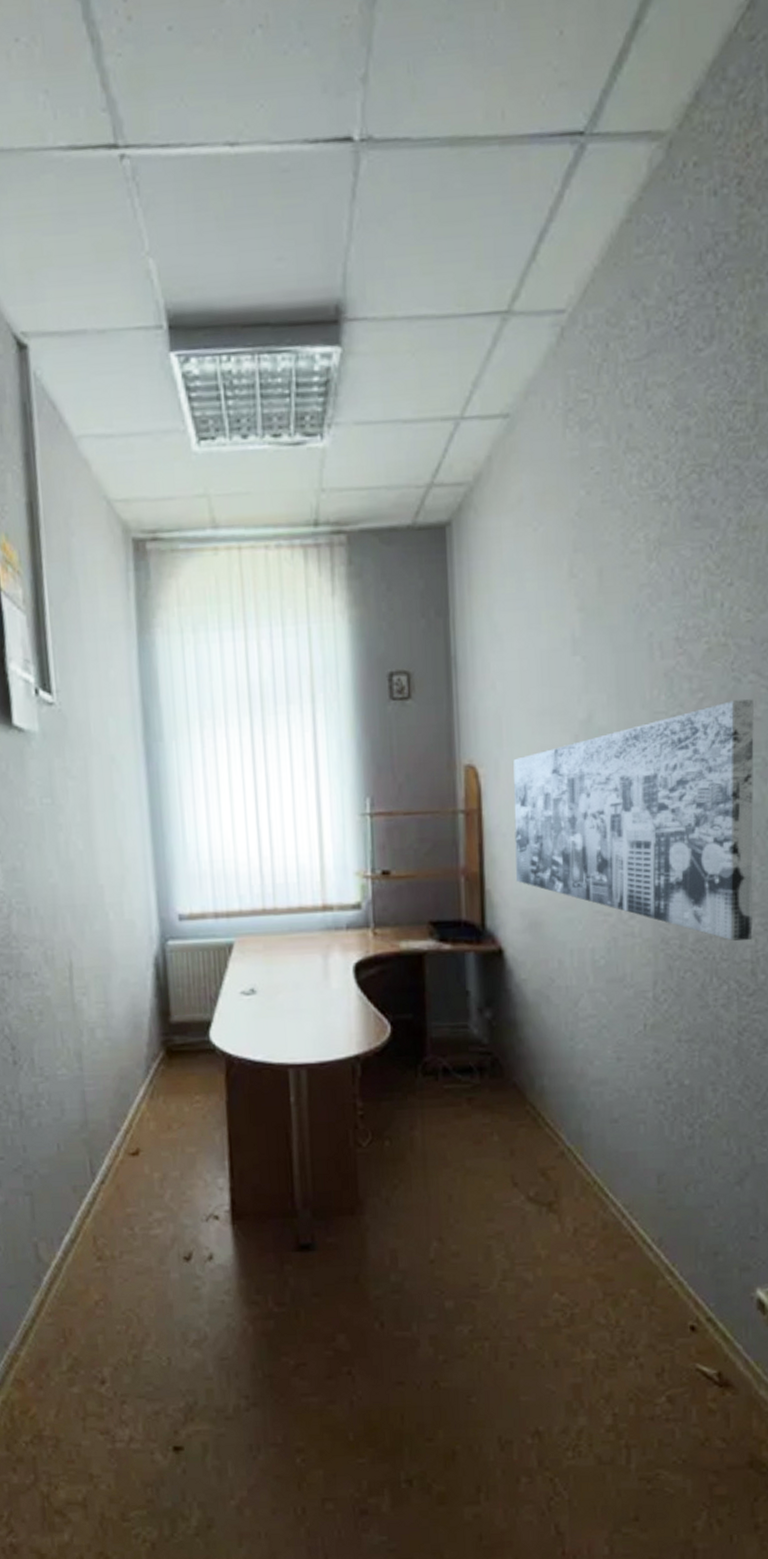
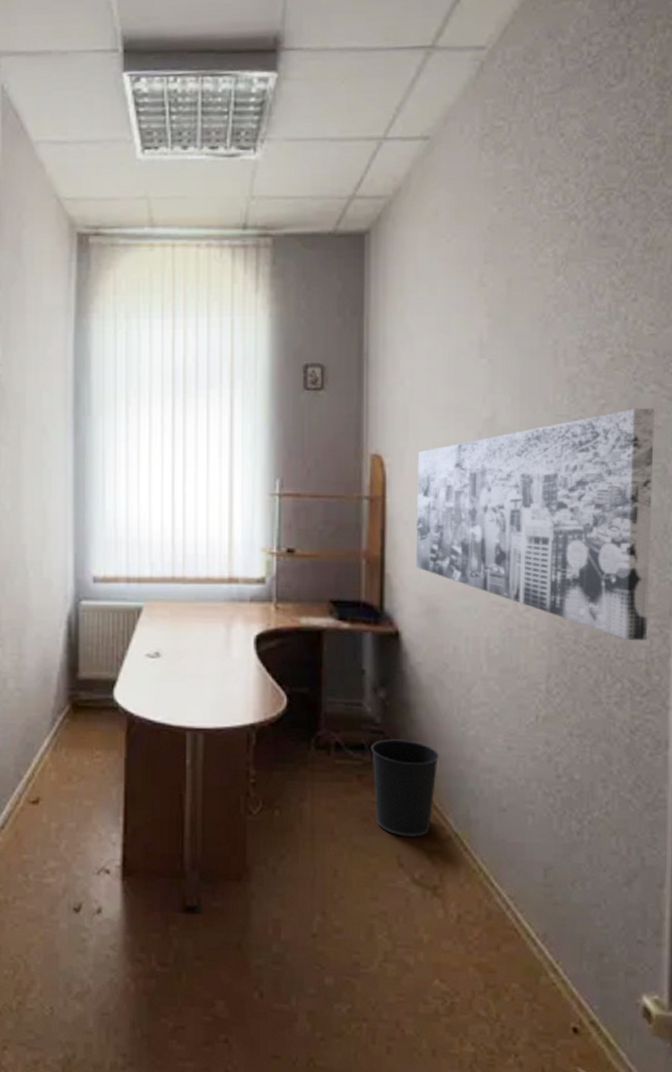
wastebasket: none [479,1059,550,1156] -> present [370,739,440,837]

